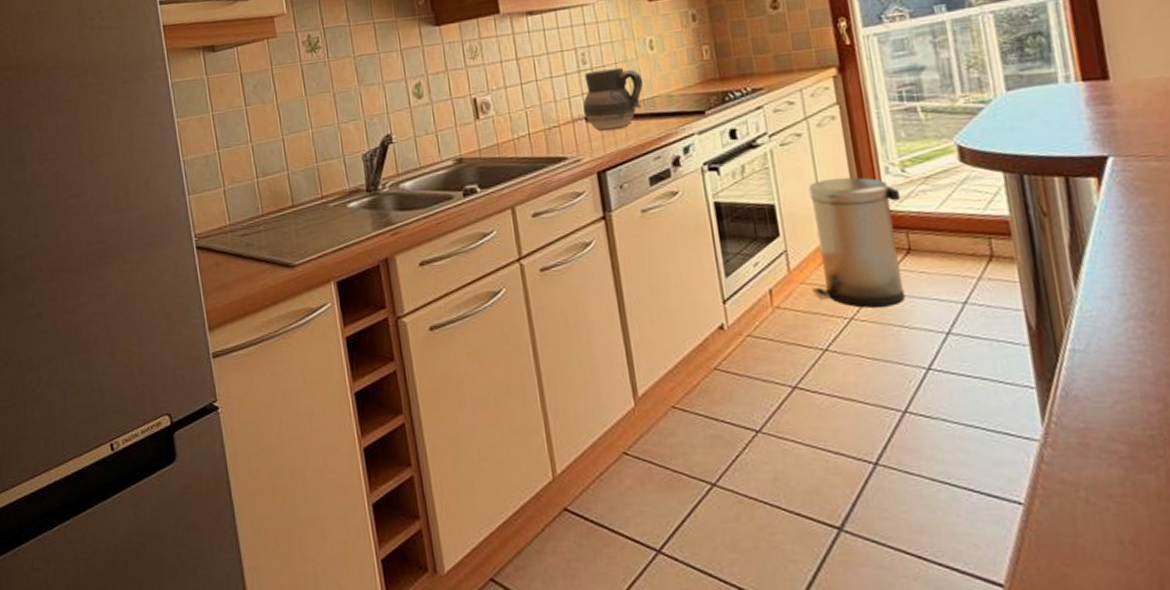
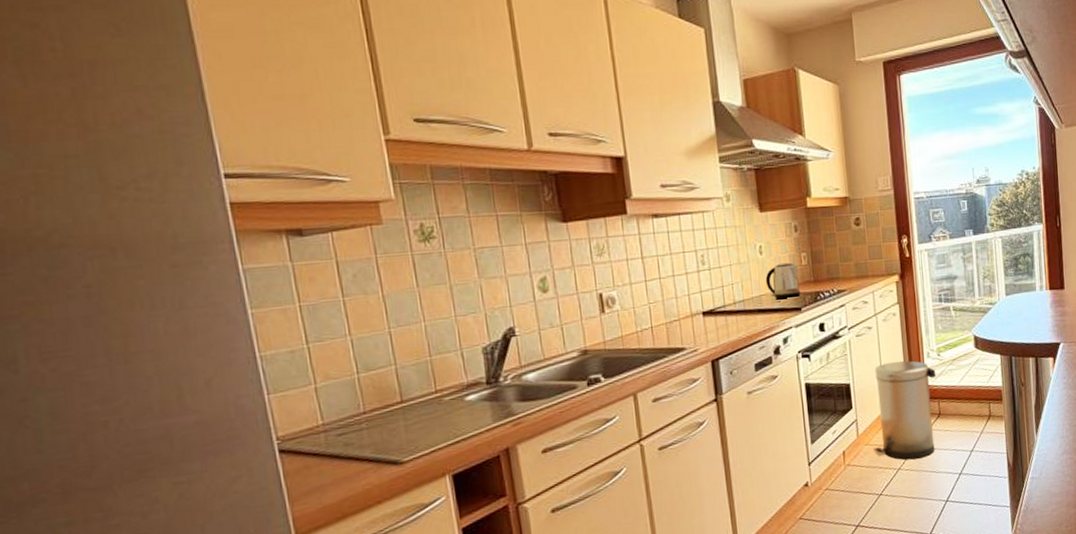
ceramic jug: present [583,67,643,132] -> none [701,268,752,325]
kettle: none [658,57,705,105] -> present [765,262,802,303]

